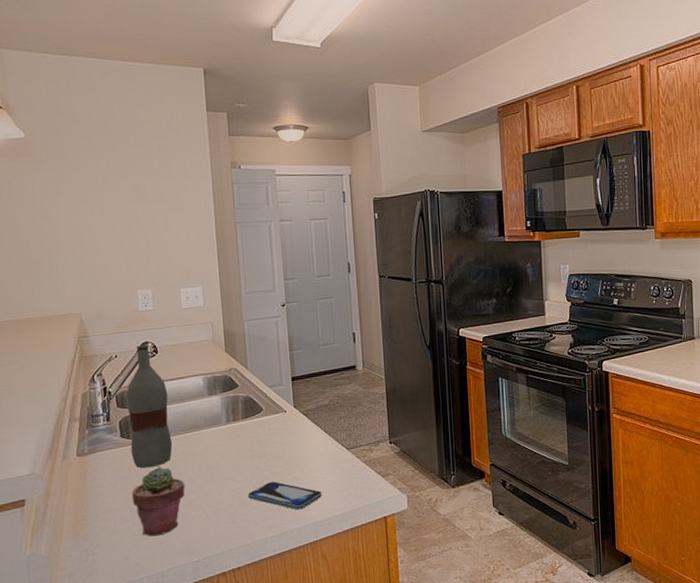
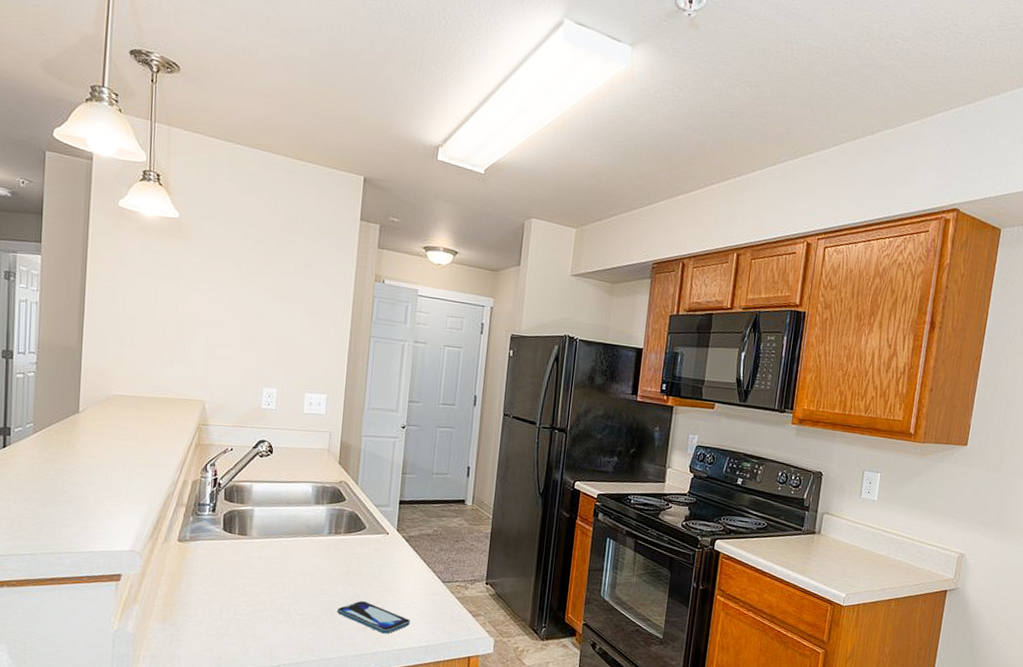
bottle: present [126,344,173,469] -> none [230,442,276,566]
potted succulent: present [131,467,185,537] -> none [223,566,278,634]

